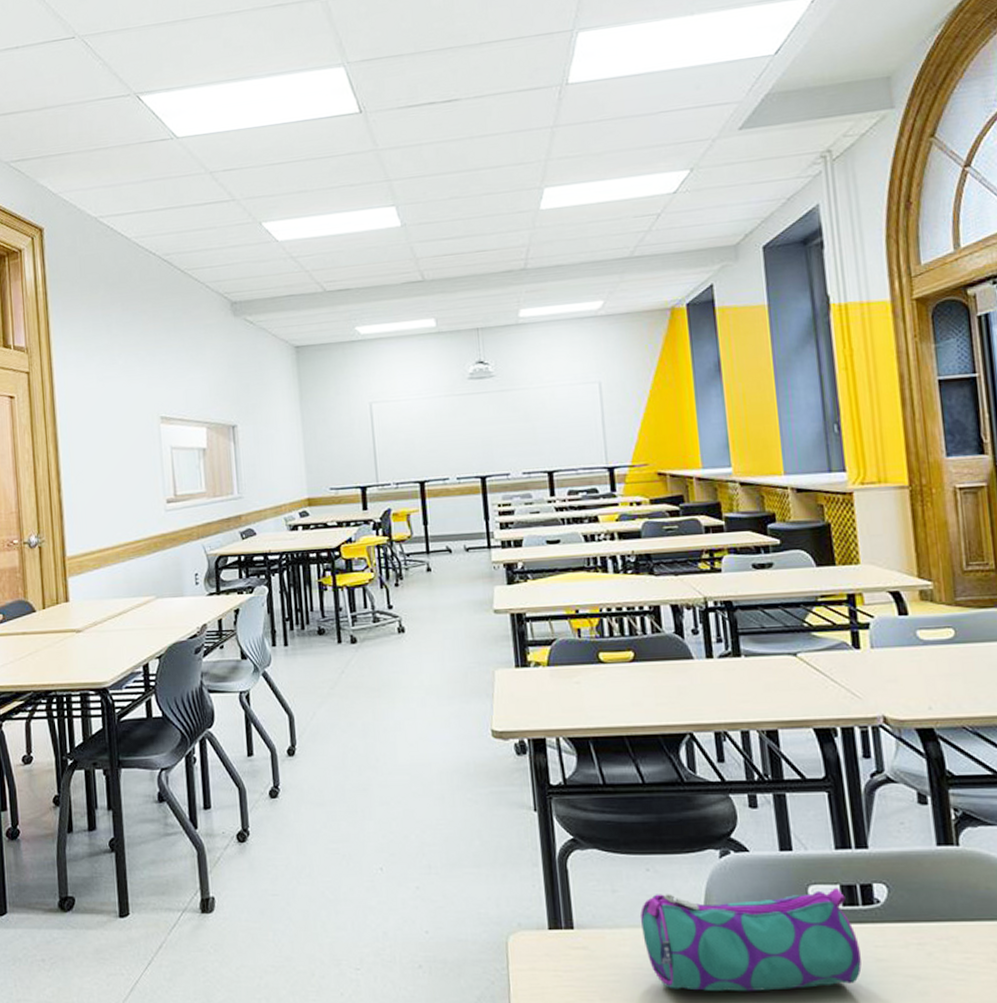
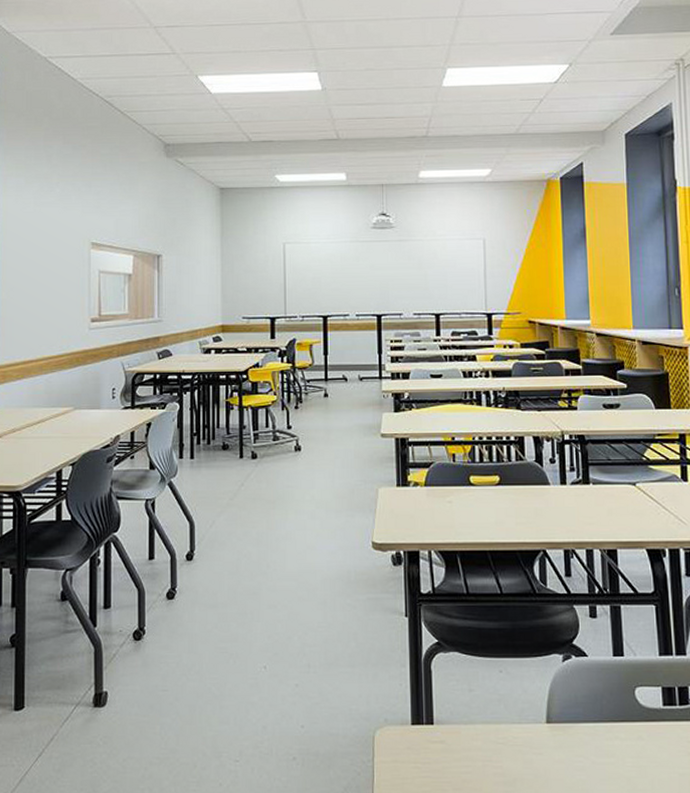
pencil case: present [640,888,862,991] -> none [492,690,676,781]

